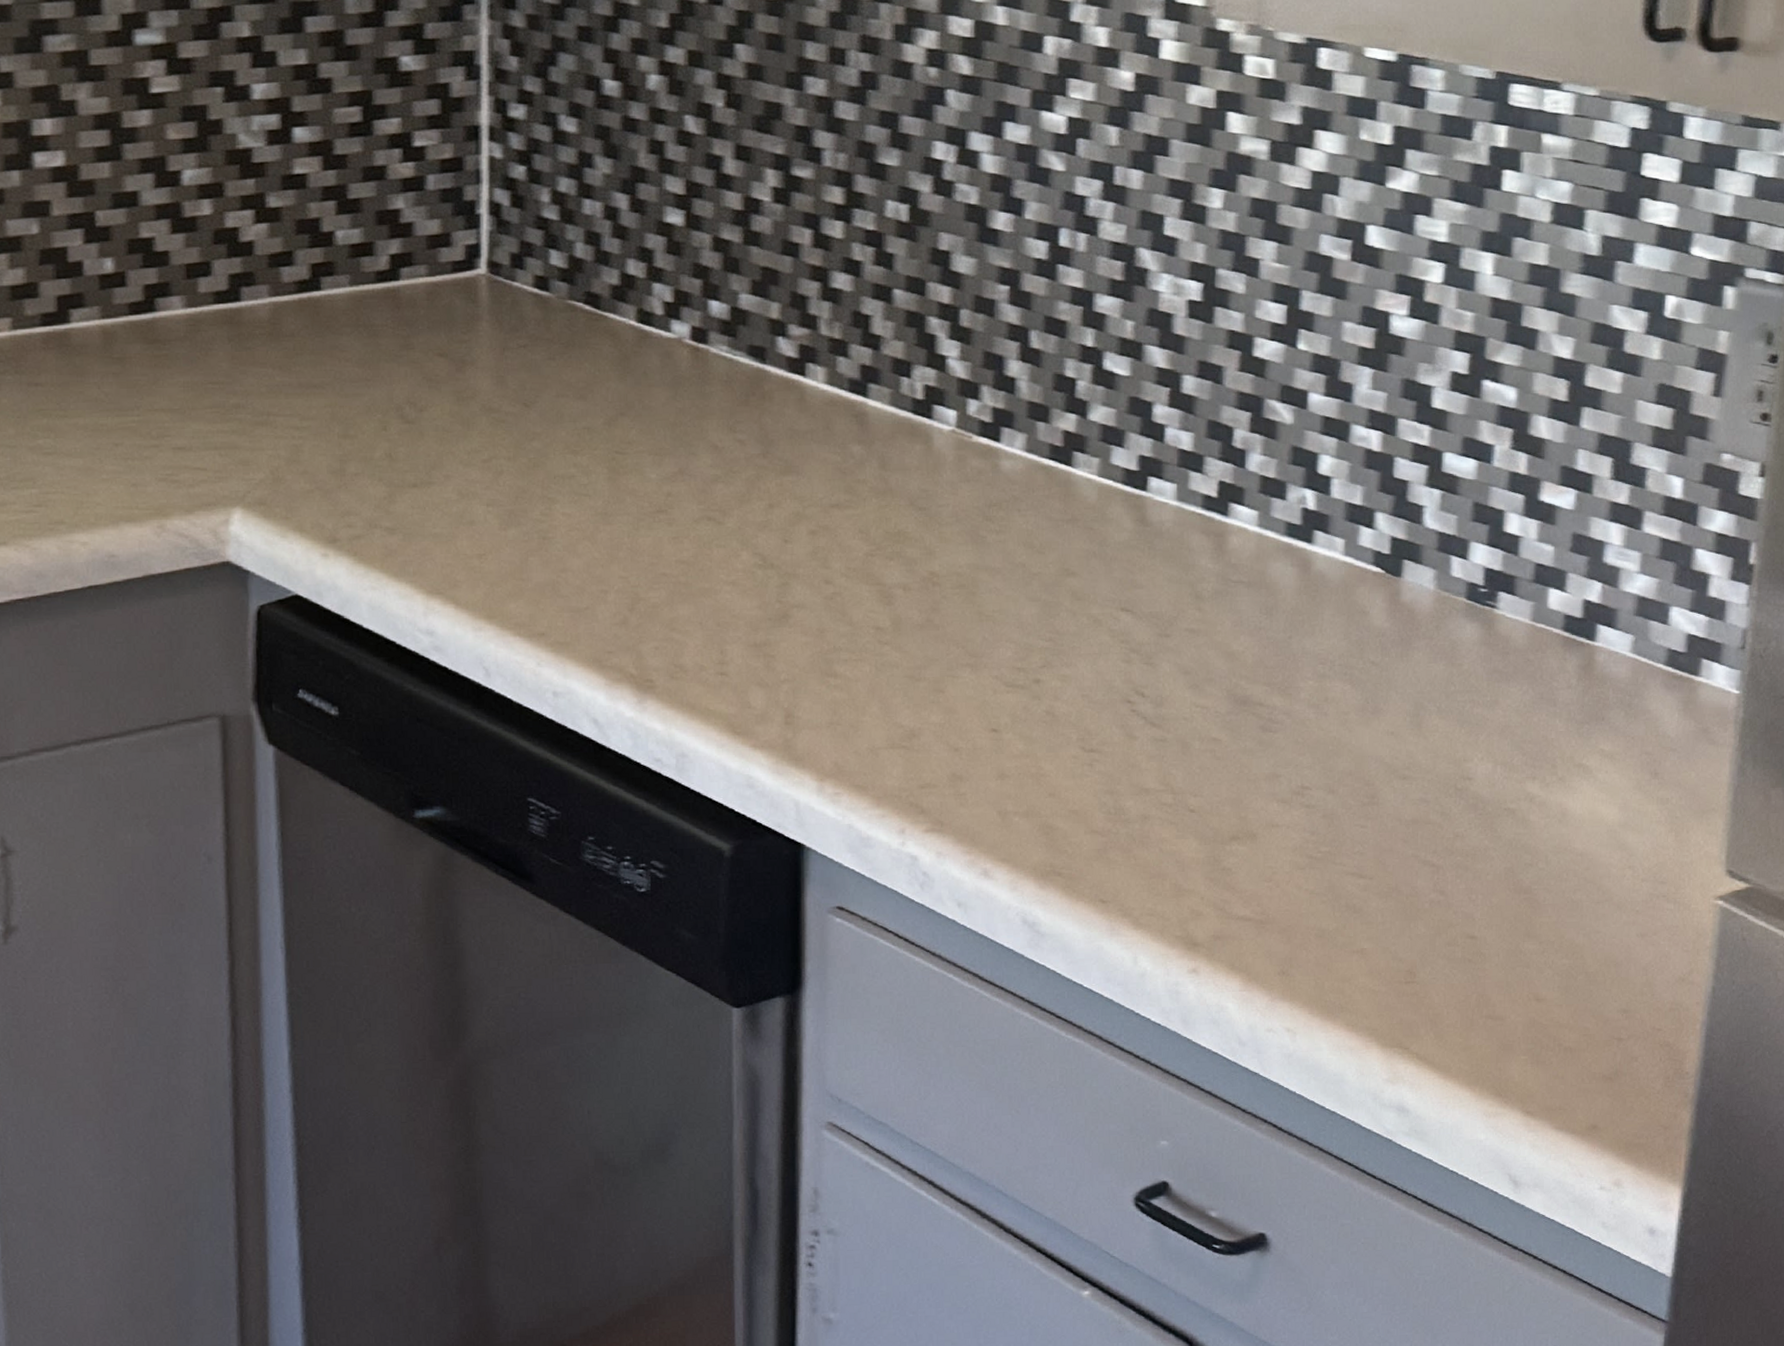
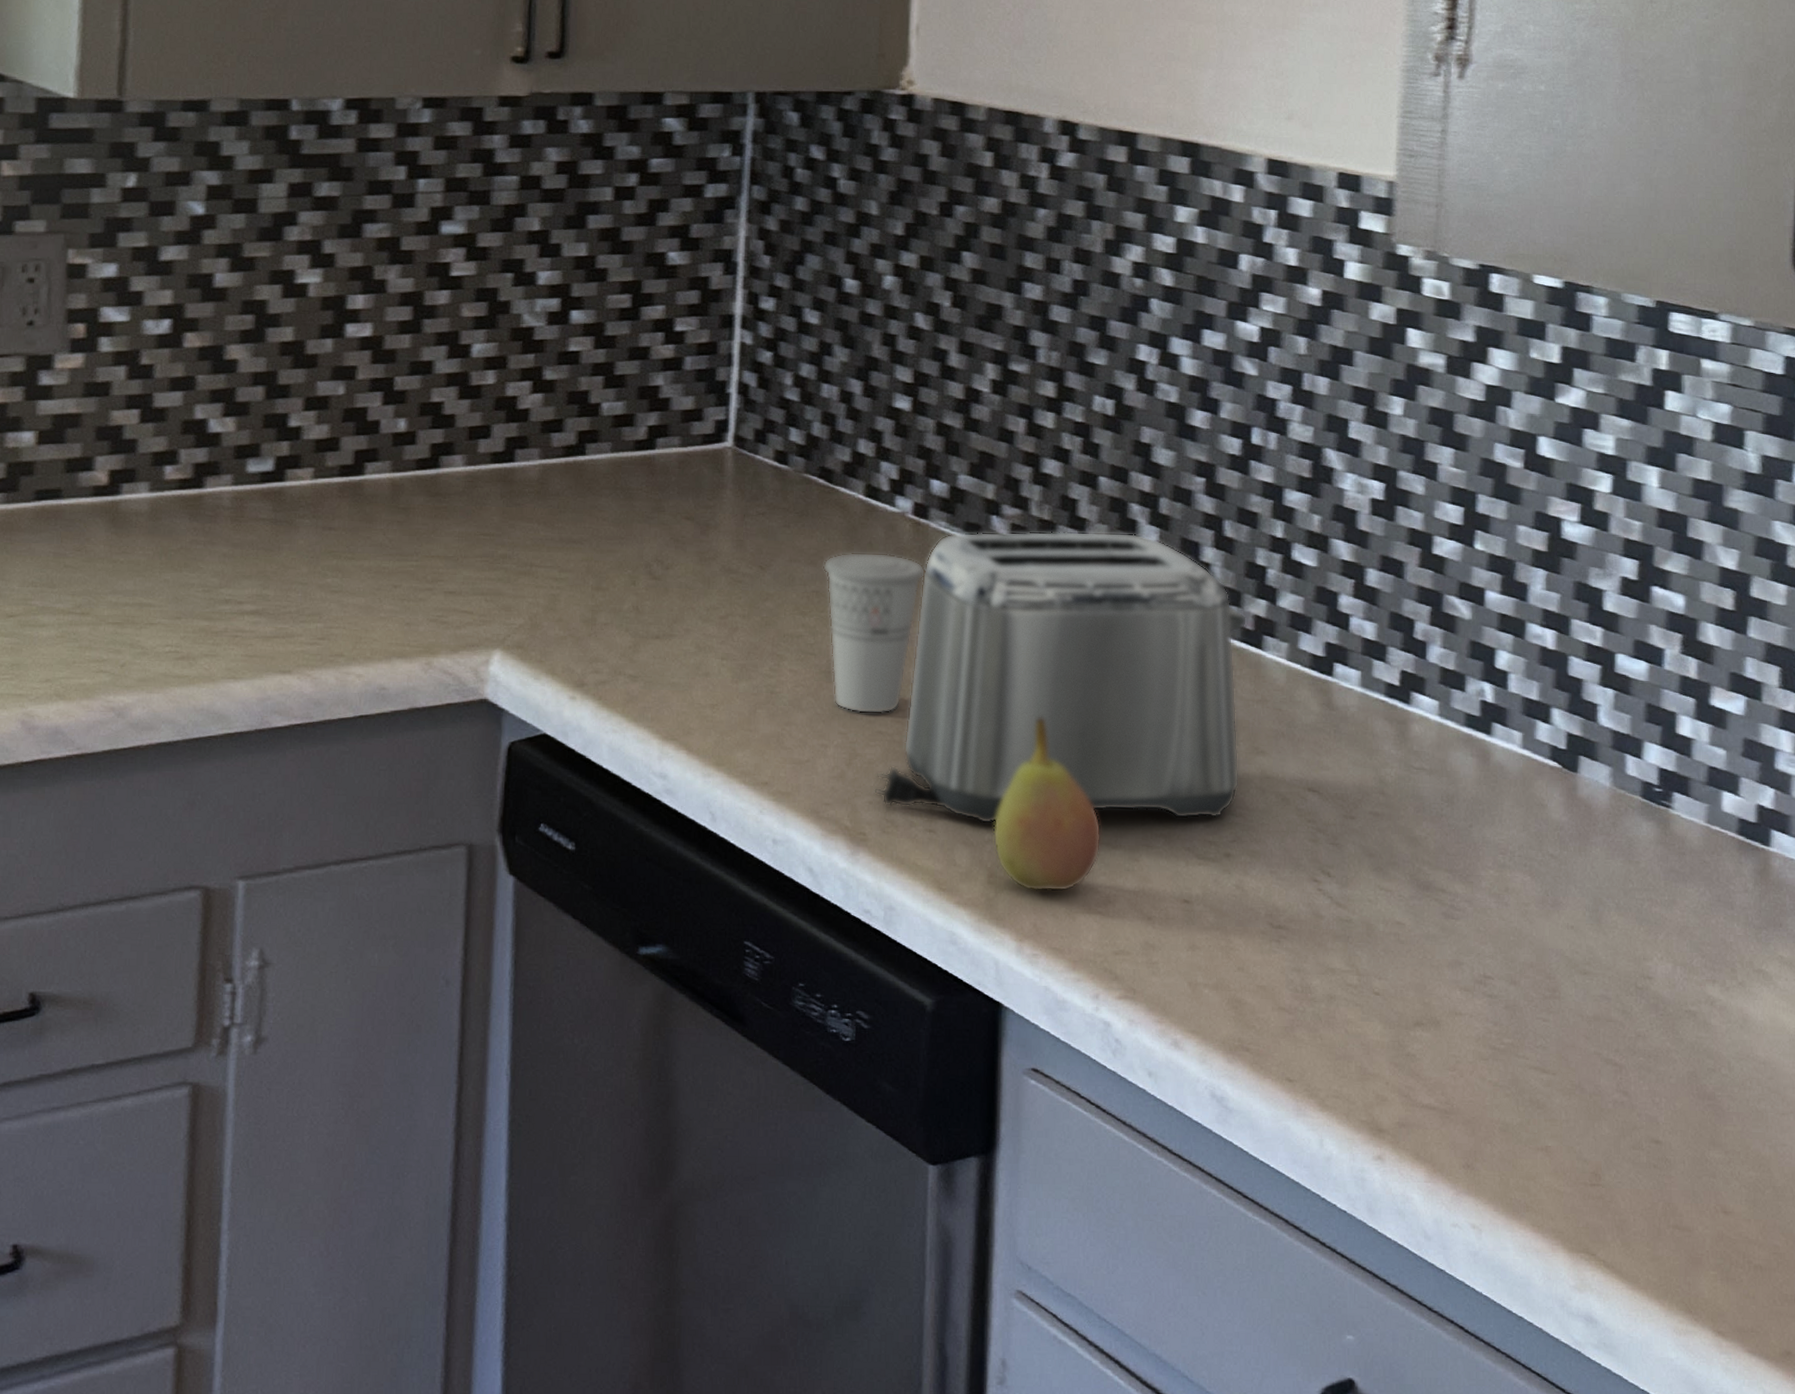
cup: none [594,383,706,556] -> present [823,552,925,714]
toaster: none [660,349,1056,664] -> present [874,531,1248,825]
fruit: none [788,549,904,730] -> present [992,717,1102,892]

